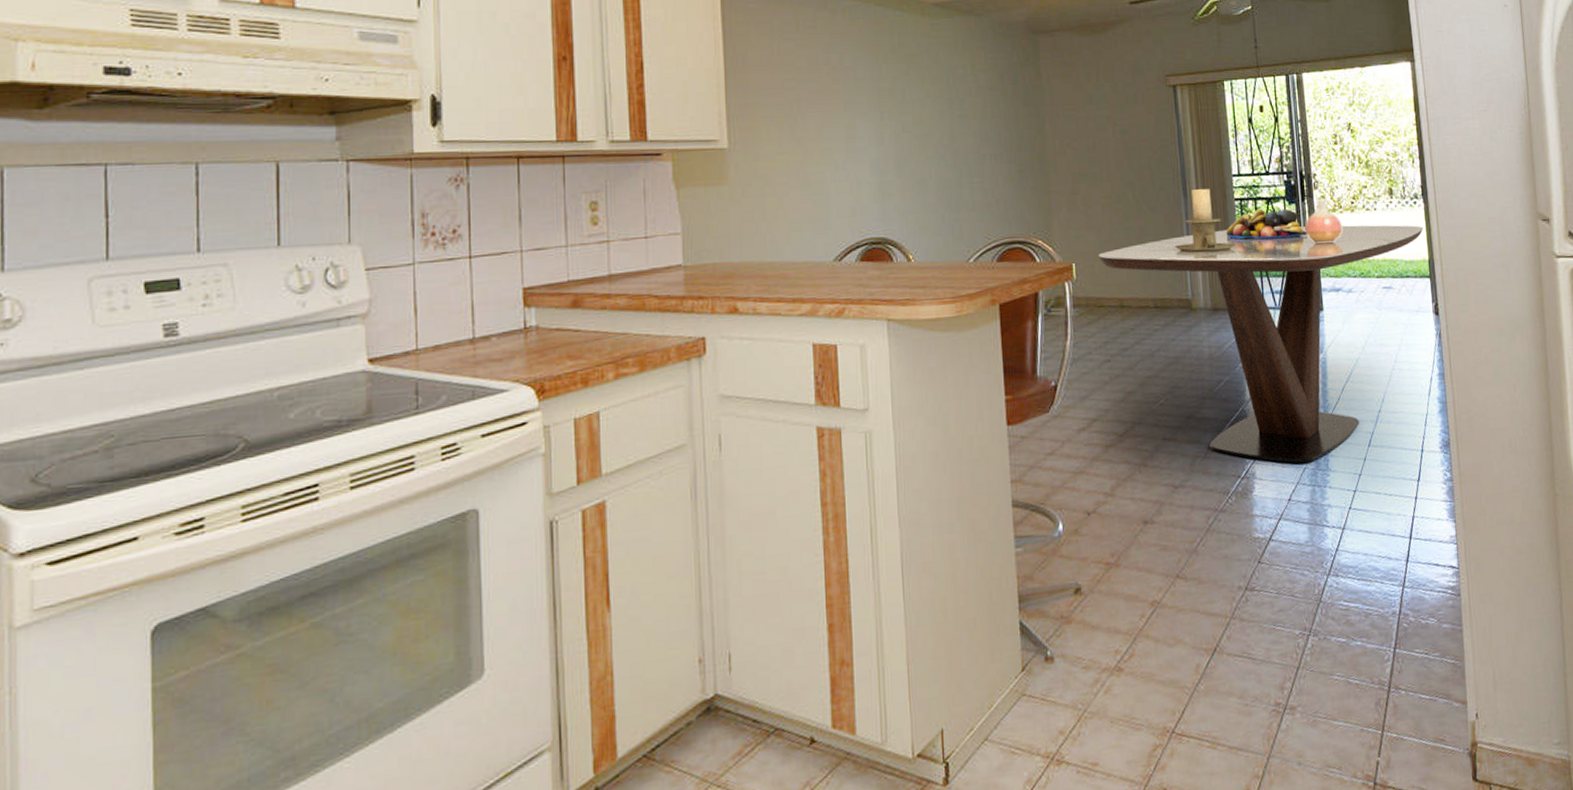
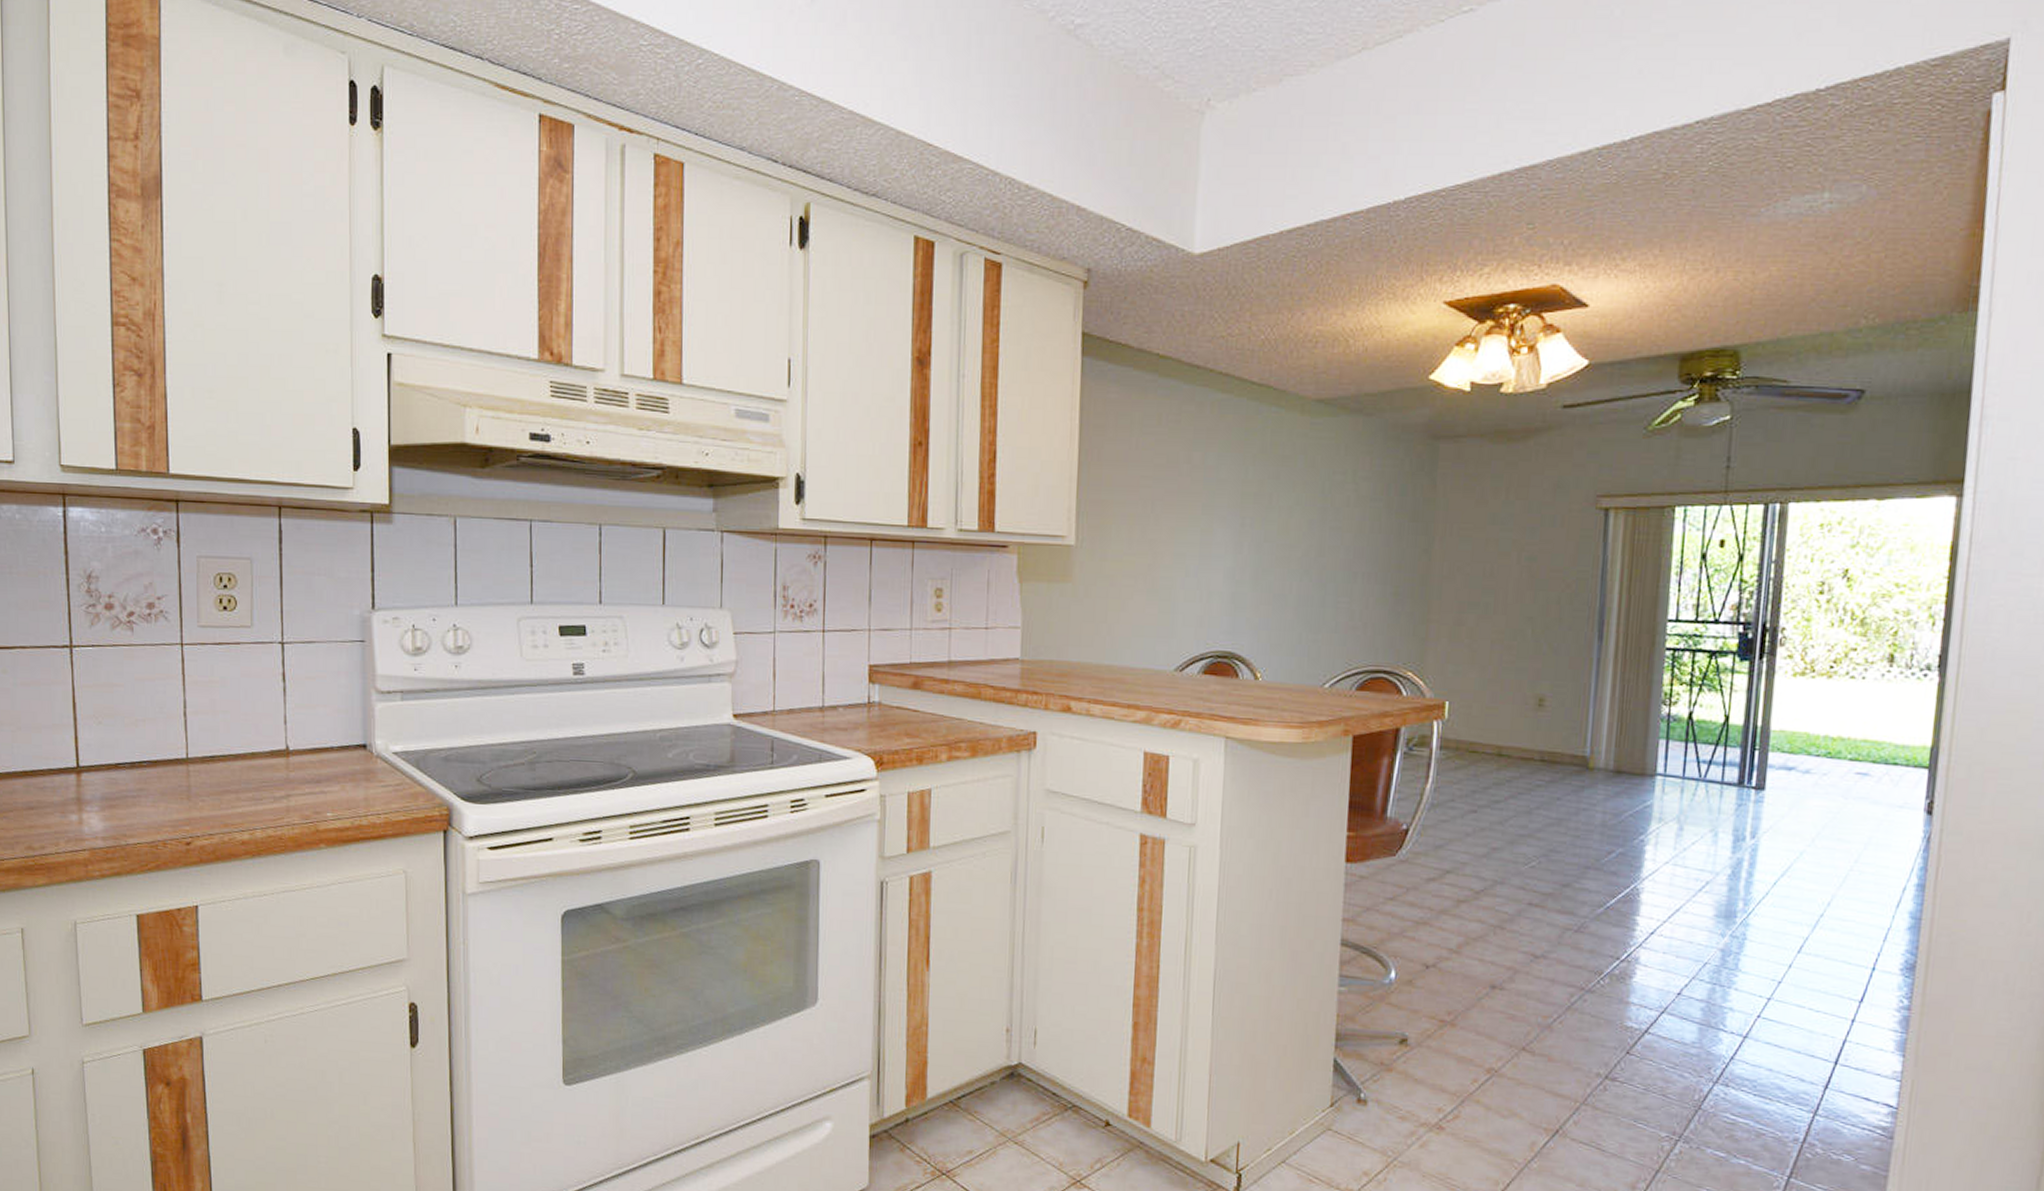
dining table: present [1098,225,1424,464] -> none [1478,682,1932,957]
candle holder: present [1174,188,1235,253] -> none [1576,632,1658,707]
fruit bowl: present [1226,208,1307,240] -> none [1647,662,1759,701]
vase: present [1305,198,1342,244] -> none [1757,658,1811,713]

